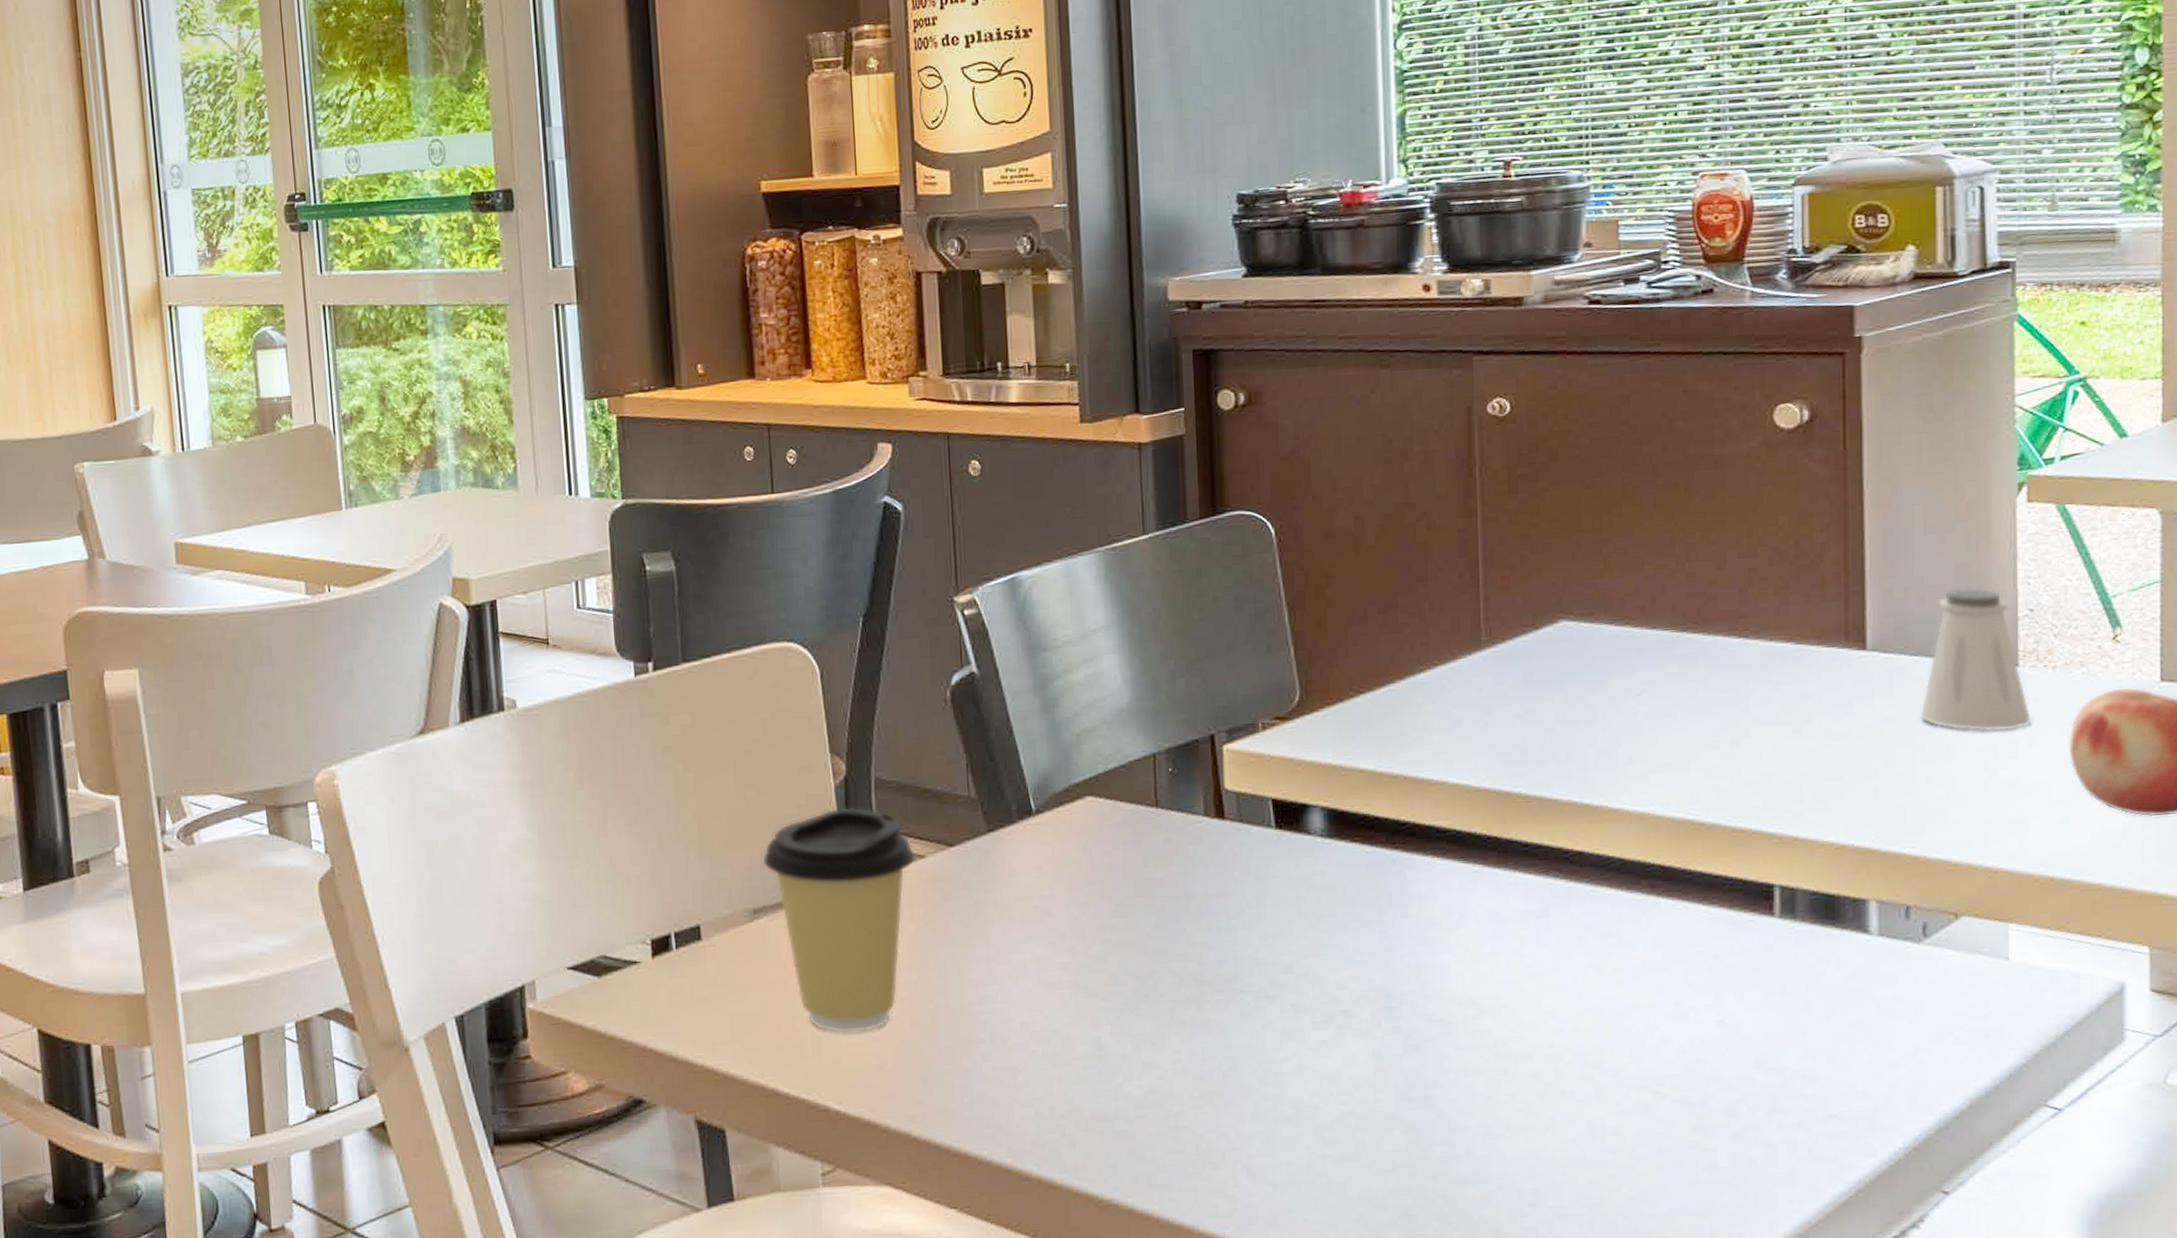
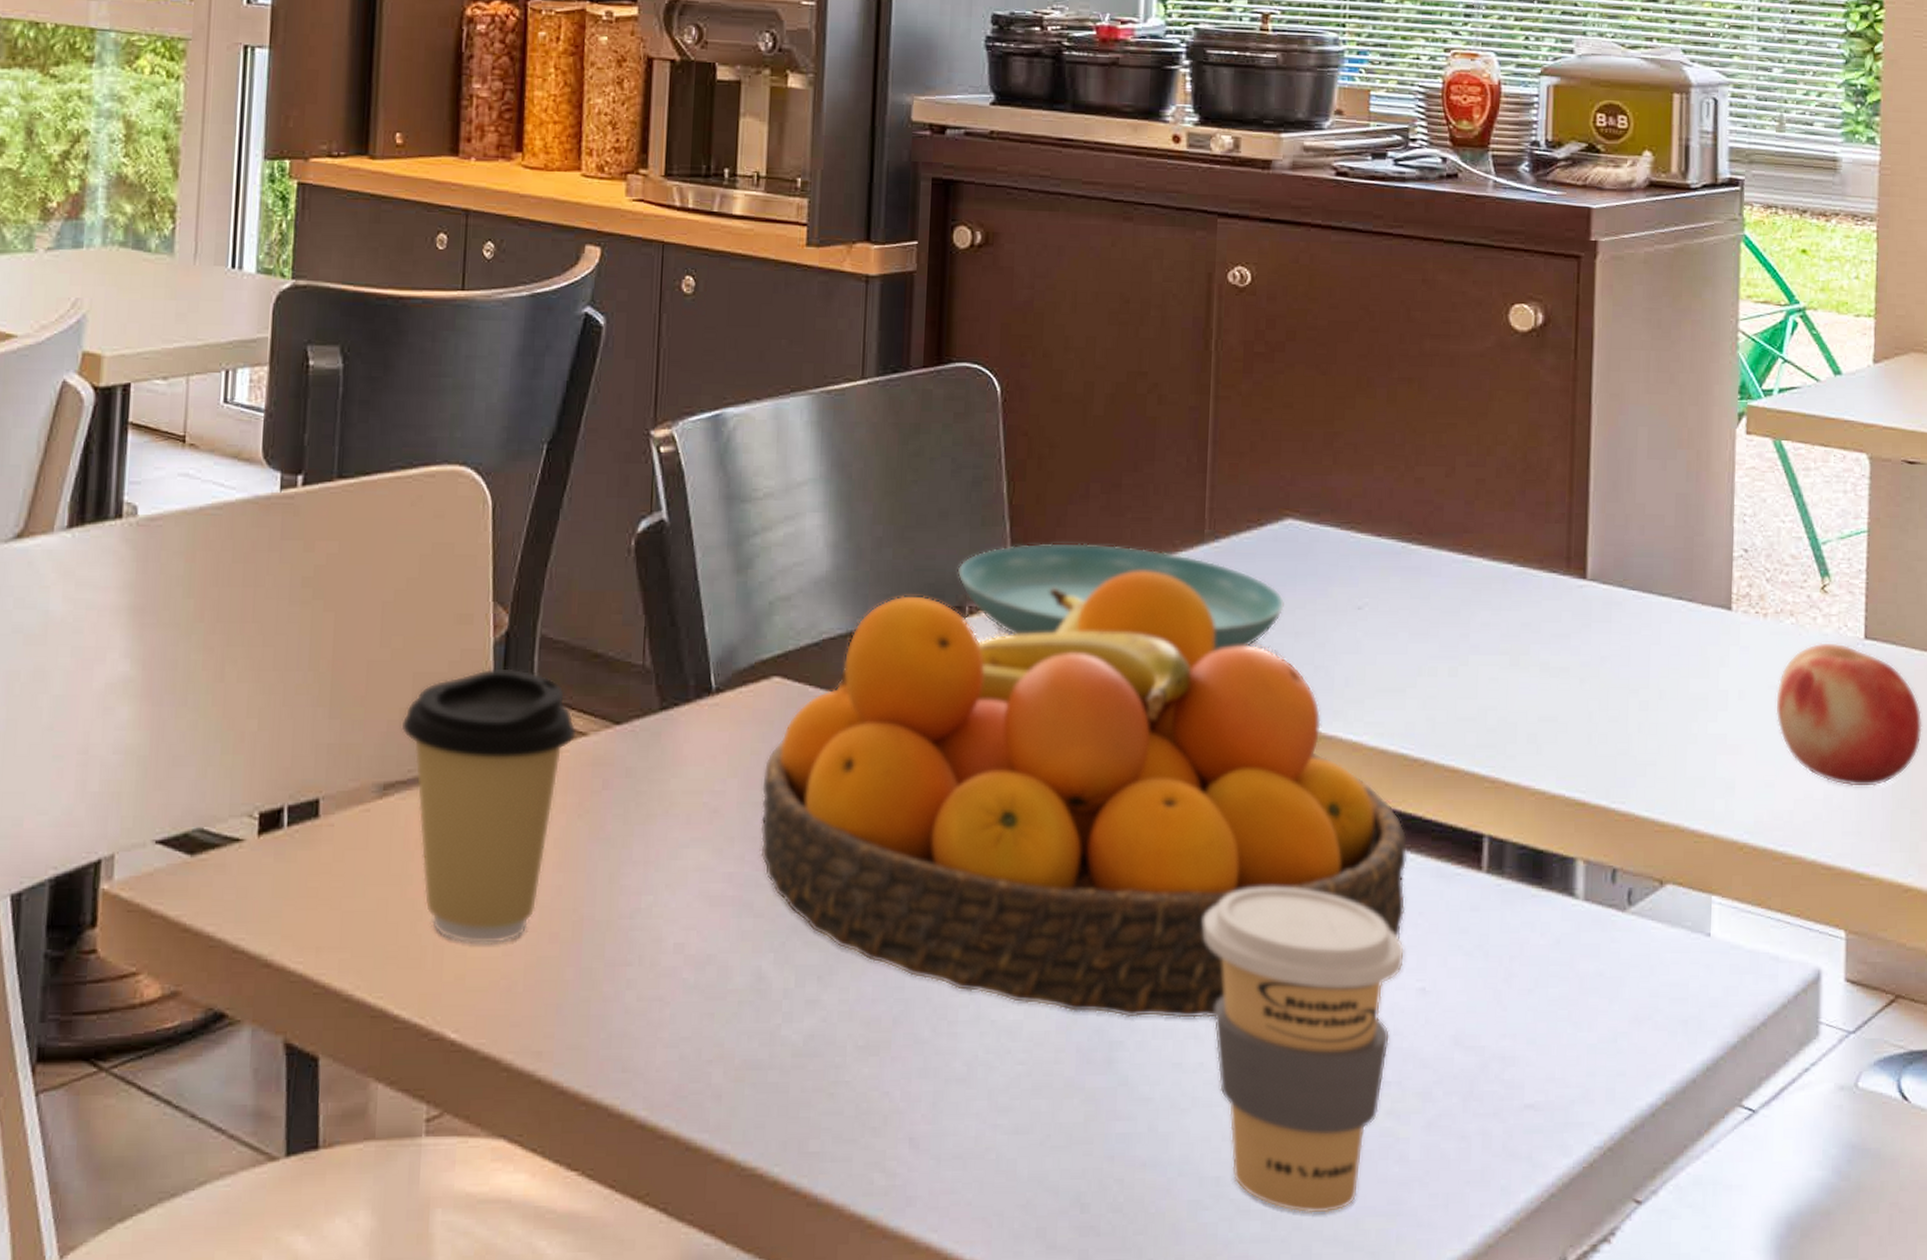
fruit bowl: none [1085,678,1701,1061] -> present [760,571,1408,1018]
saucer: none [1247,658,1565,745] -> present [957,543,1285,652]
coffee cup: none [1505,942,1703,1216] -> present [1203,886,1405,1214]
saltshaker: present [1919,587,2031,732] -> none [1634,520,1742,680]

